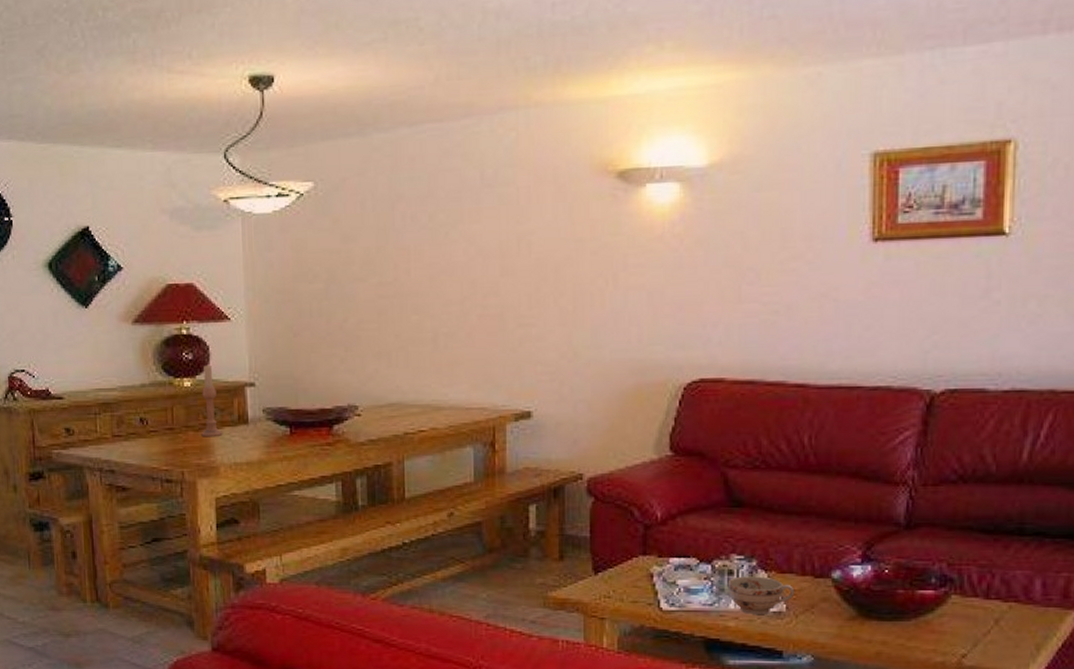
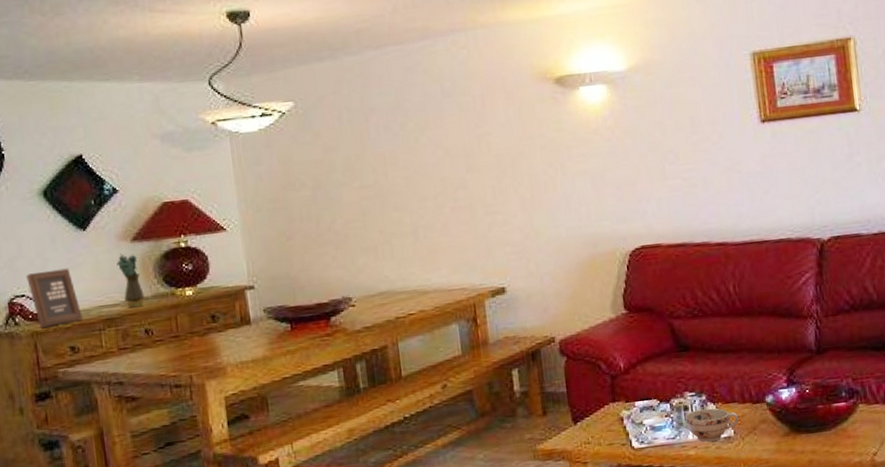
picture frame: none [27,346,79,405] -> present [26,268,82,328]
vase: none [116,335,142,396] -> present [116,253,145,309]
candlestick: present [201,366,223,438] -> none [204,274,227,342]

